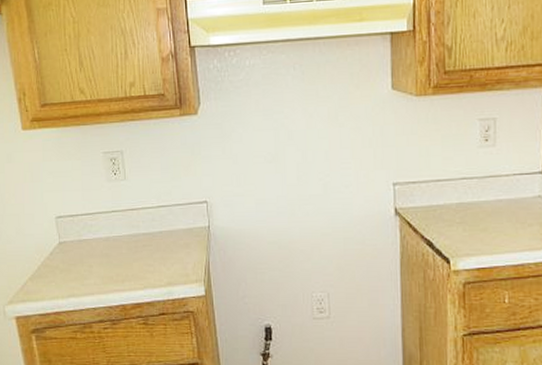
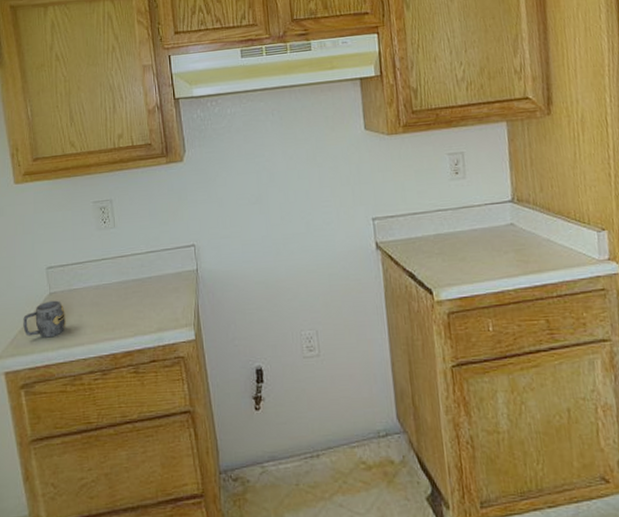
mug: none [33,250,75,286] -> present [23,300,66,338]

